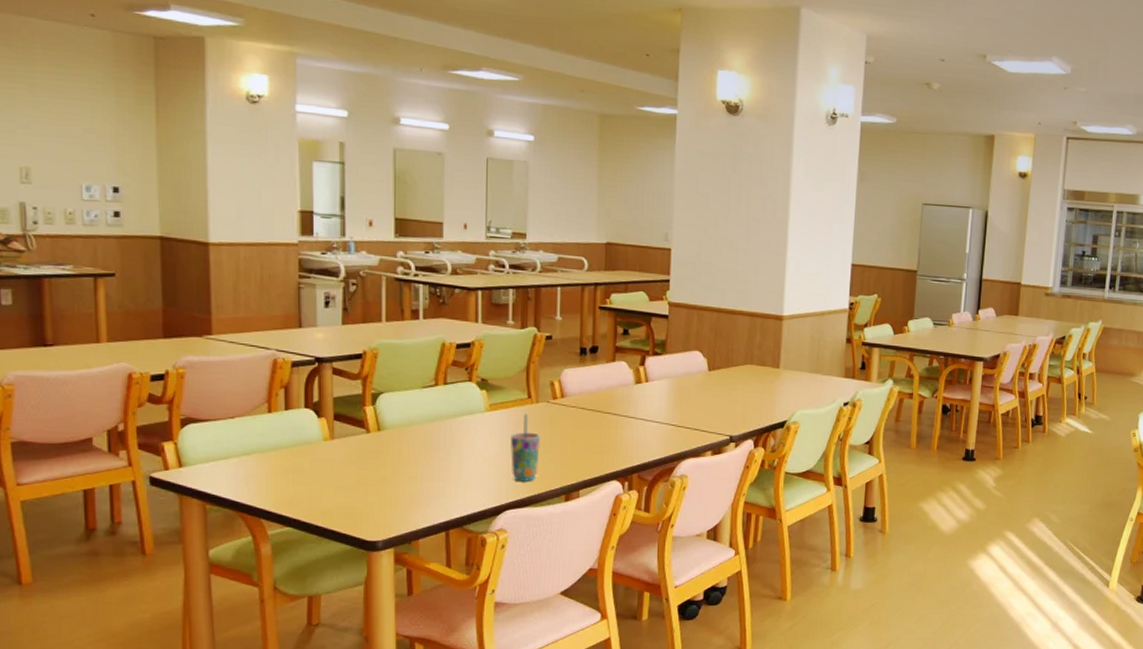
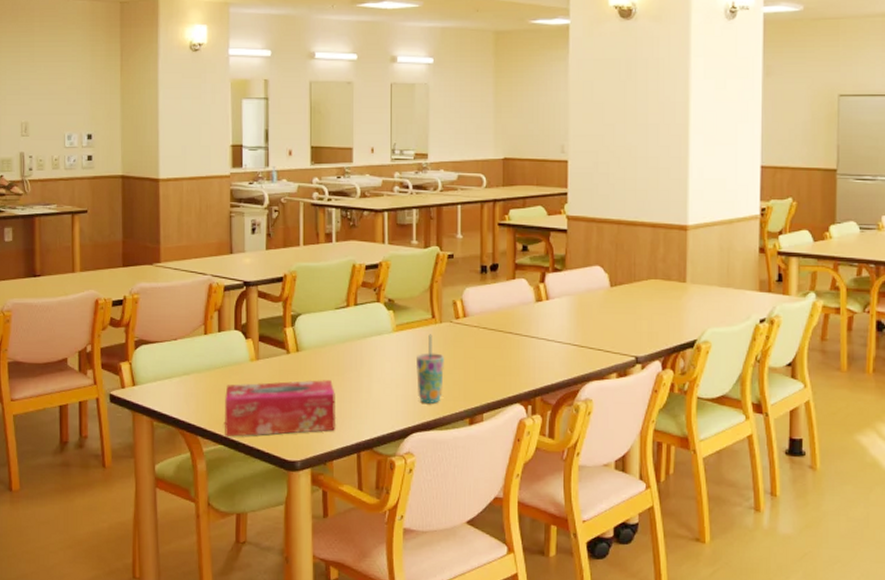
tissue box: none [292,459,423,519] -> present [224,379,337,437]

